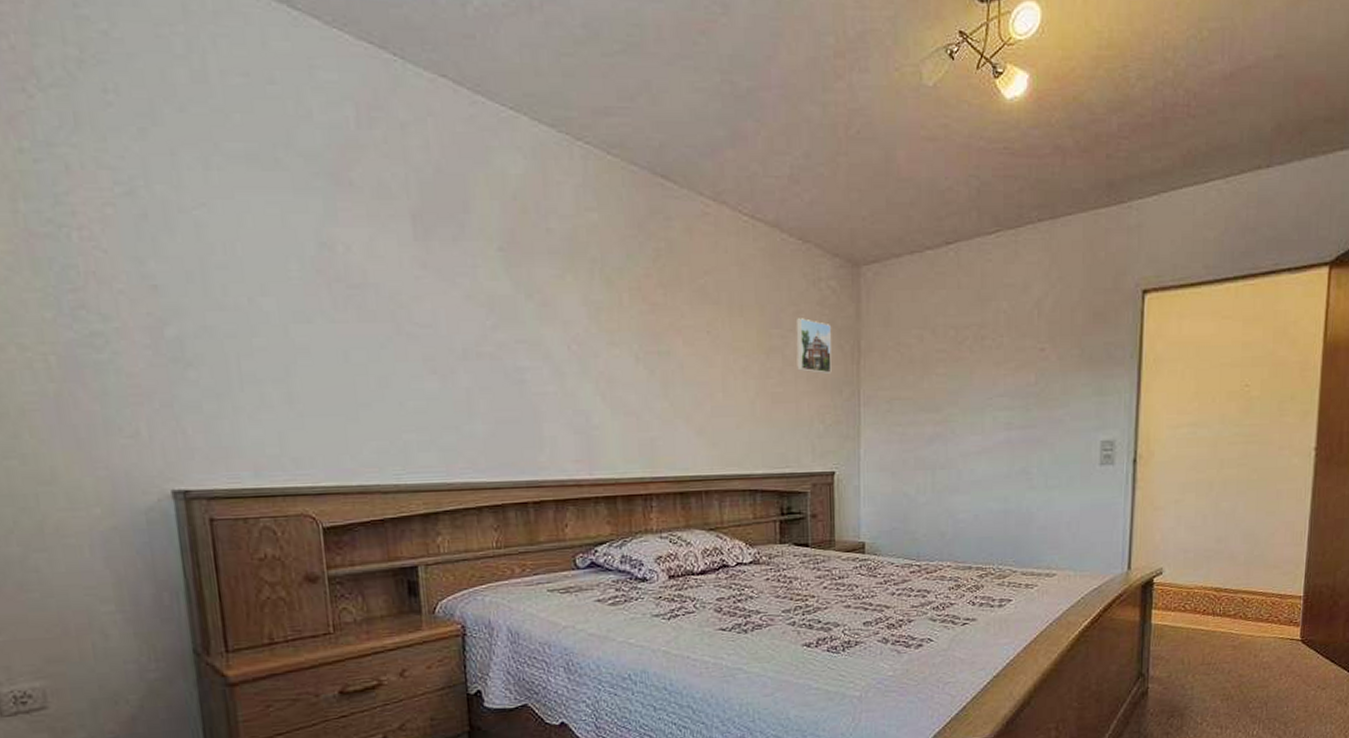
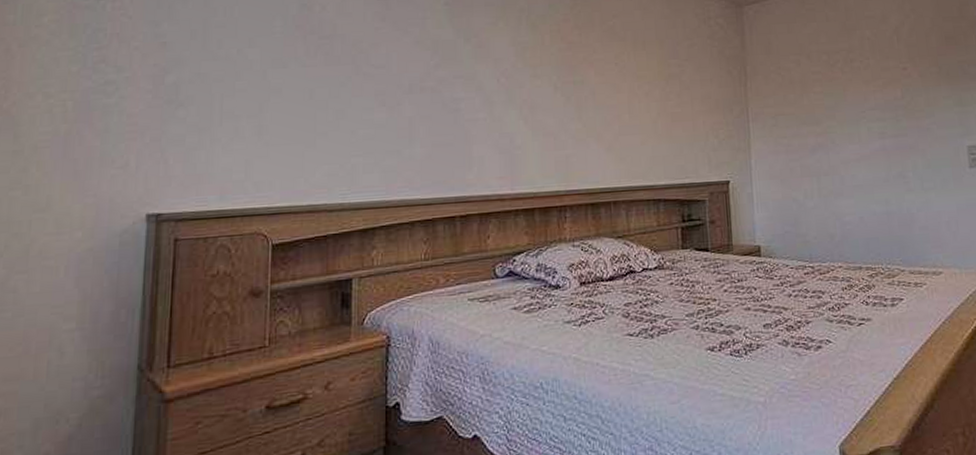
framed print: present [796,318,832,374] -> none [690,50,723,95]

